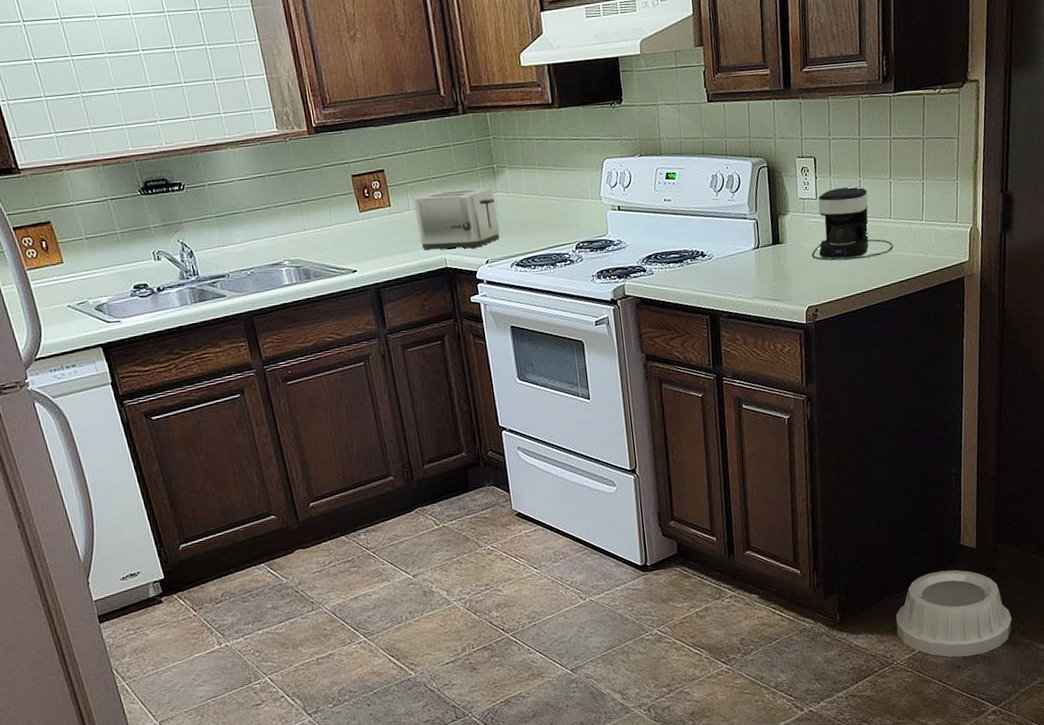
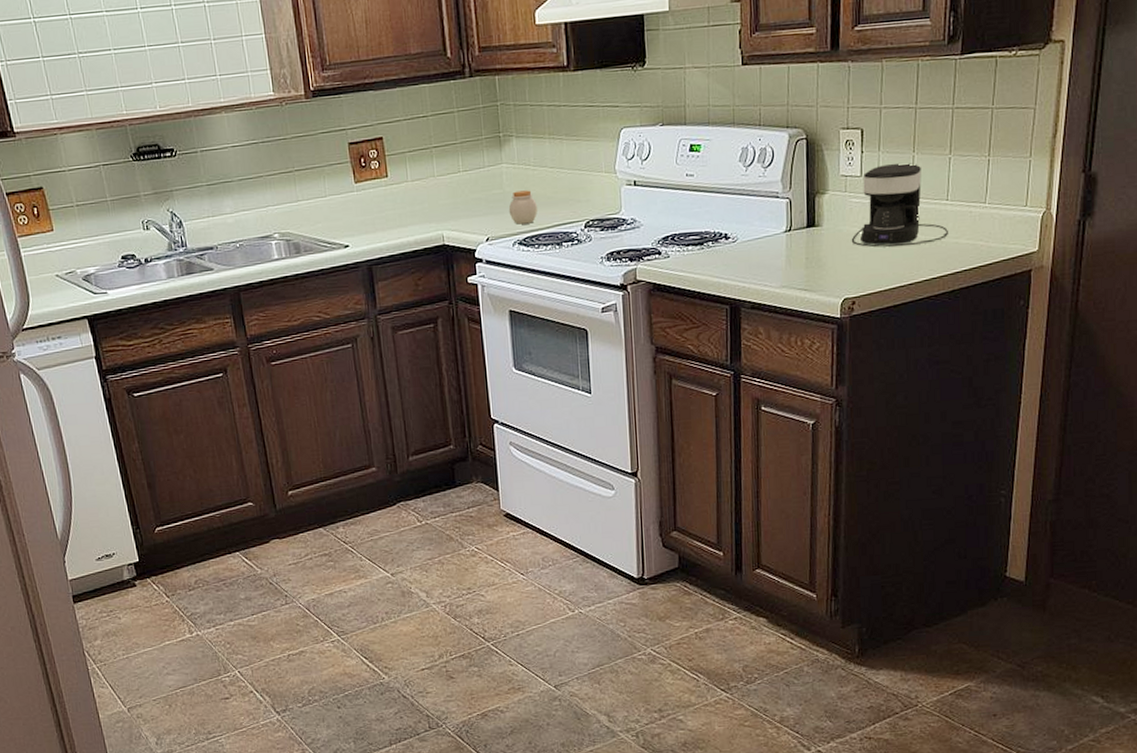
toaster: present [413,187,500,251] -> none [411,158,503,226]
jar: none [505,216,533,248] -> present [508,190,538,225]
pet bowl: present [895,570,1012,658] -> none [924,604,1063,705]

